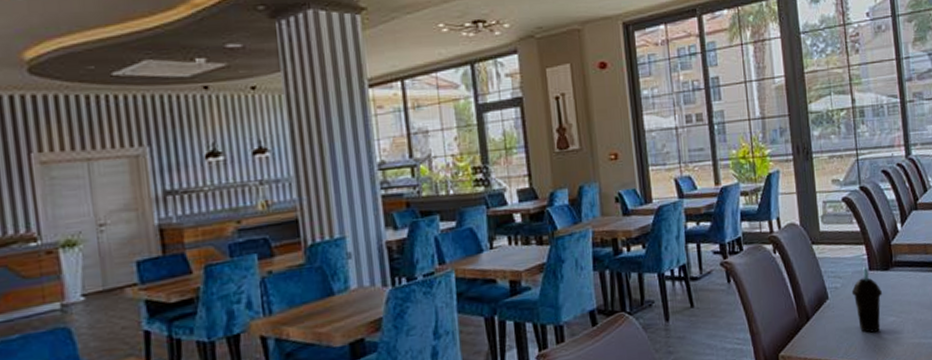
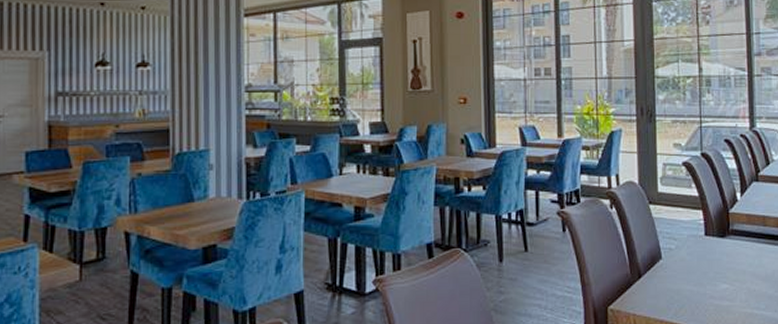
cup: present [851,266,882,333] -> none [686,232,716,297]

